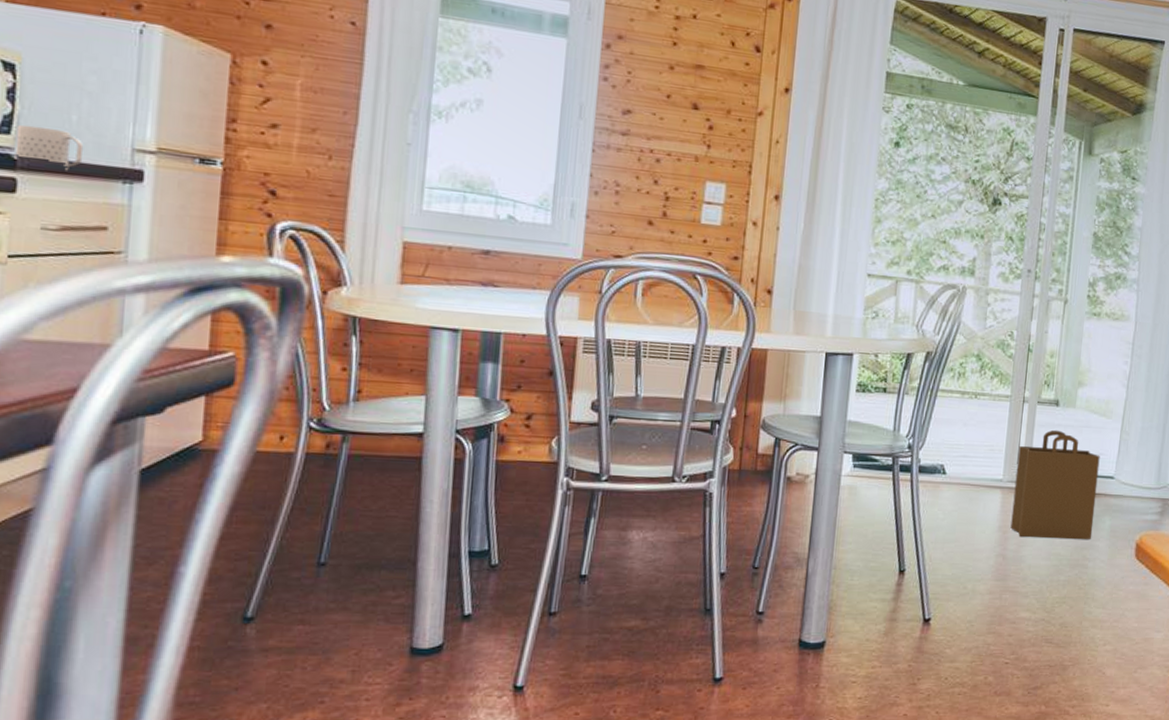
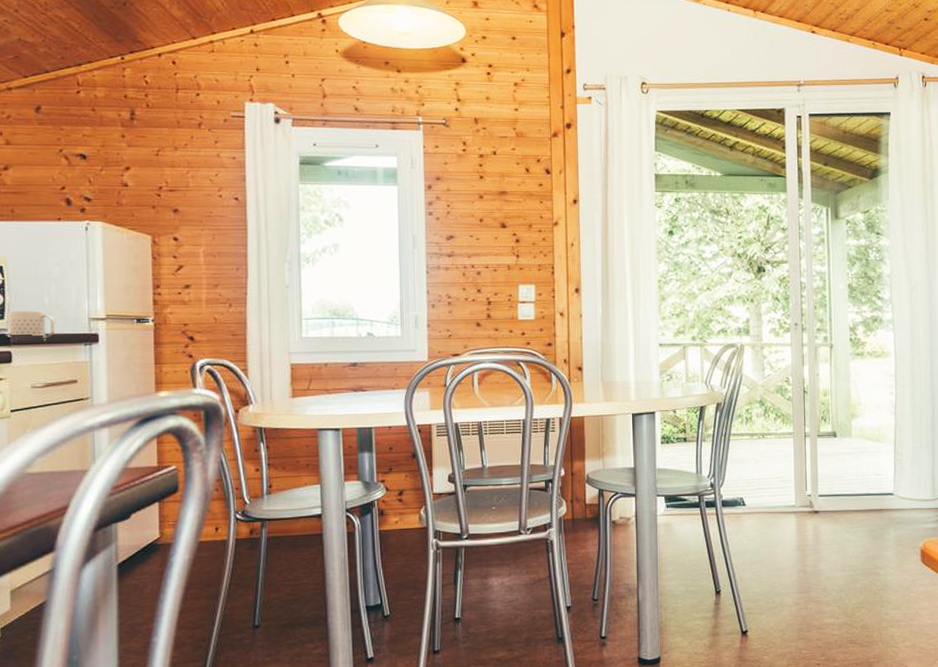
shopping bag: present [1010,429,1100,540] -> none [806,457,880,553]

